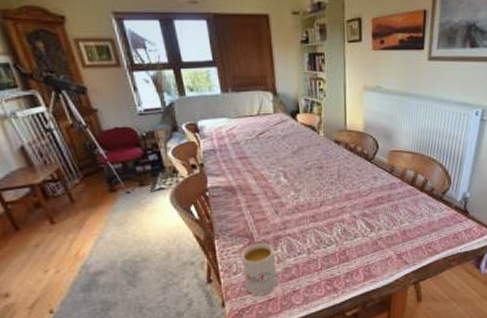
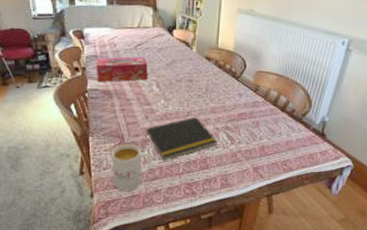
tissue box: none [214,146,273,178] -> present [95,56,148,82]
notepad: none [276,205,356,258] -> present [144,116,218,161]

